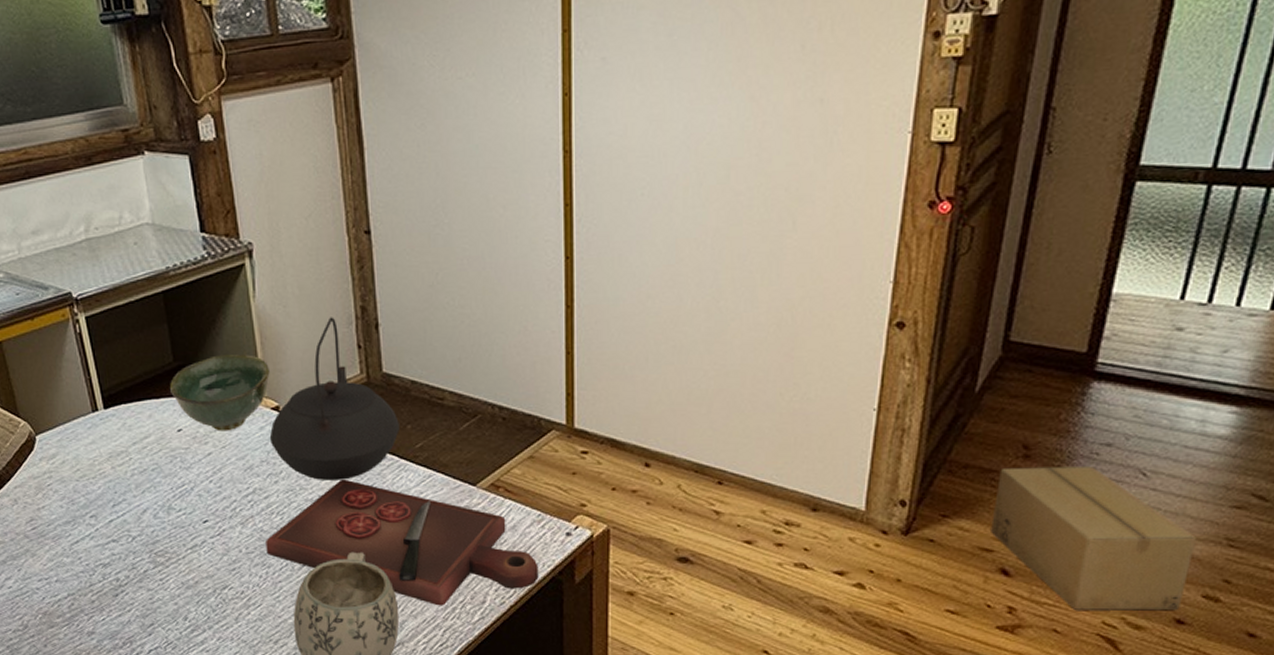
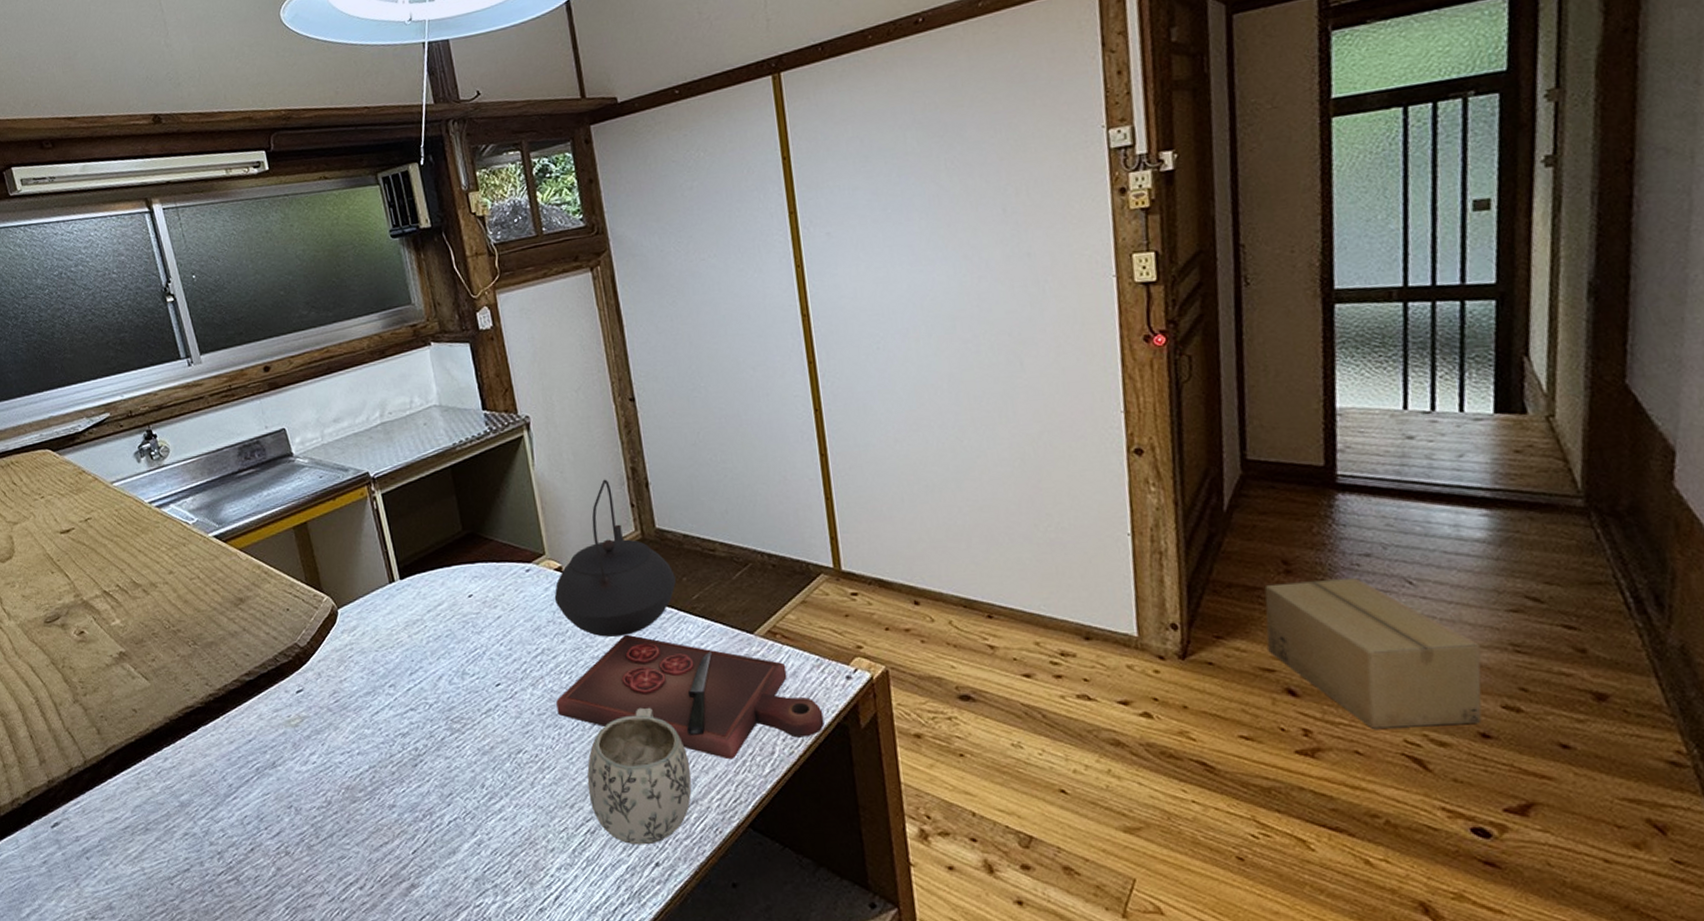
bowl: present [169,353,270,431] -> none [459,519,552,595]

